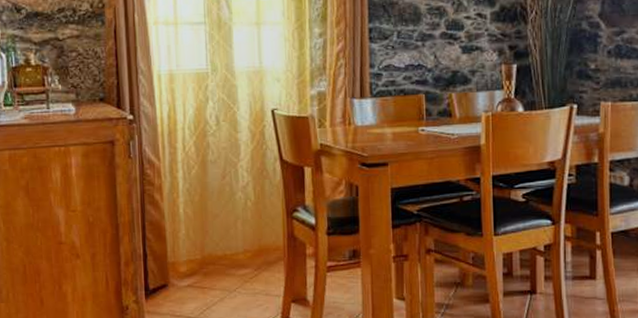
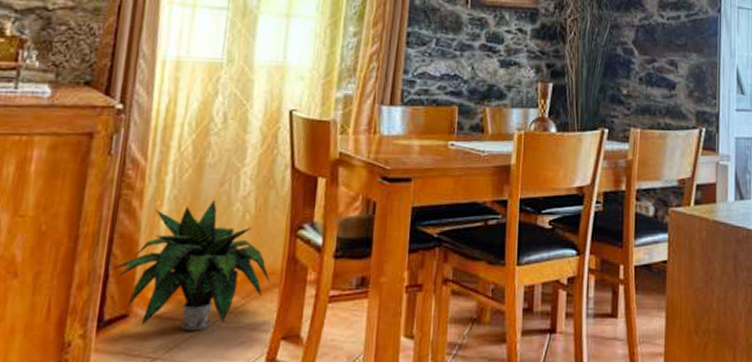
potted plant: none [147,190,276,297] -> present [110,199,270,331]

